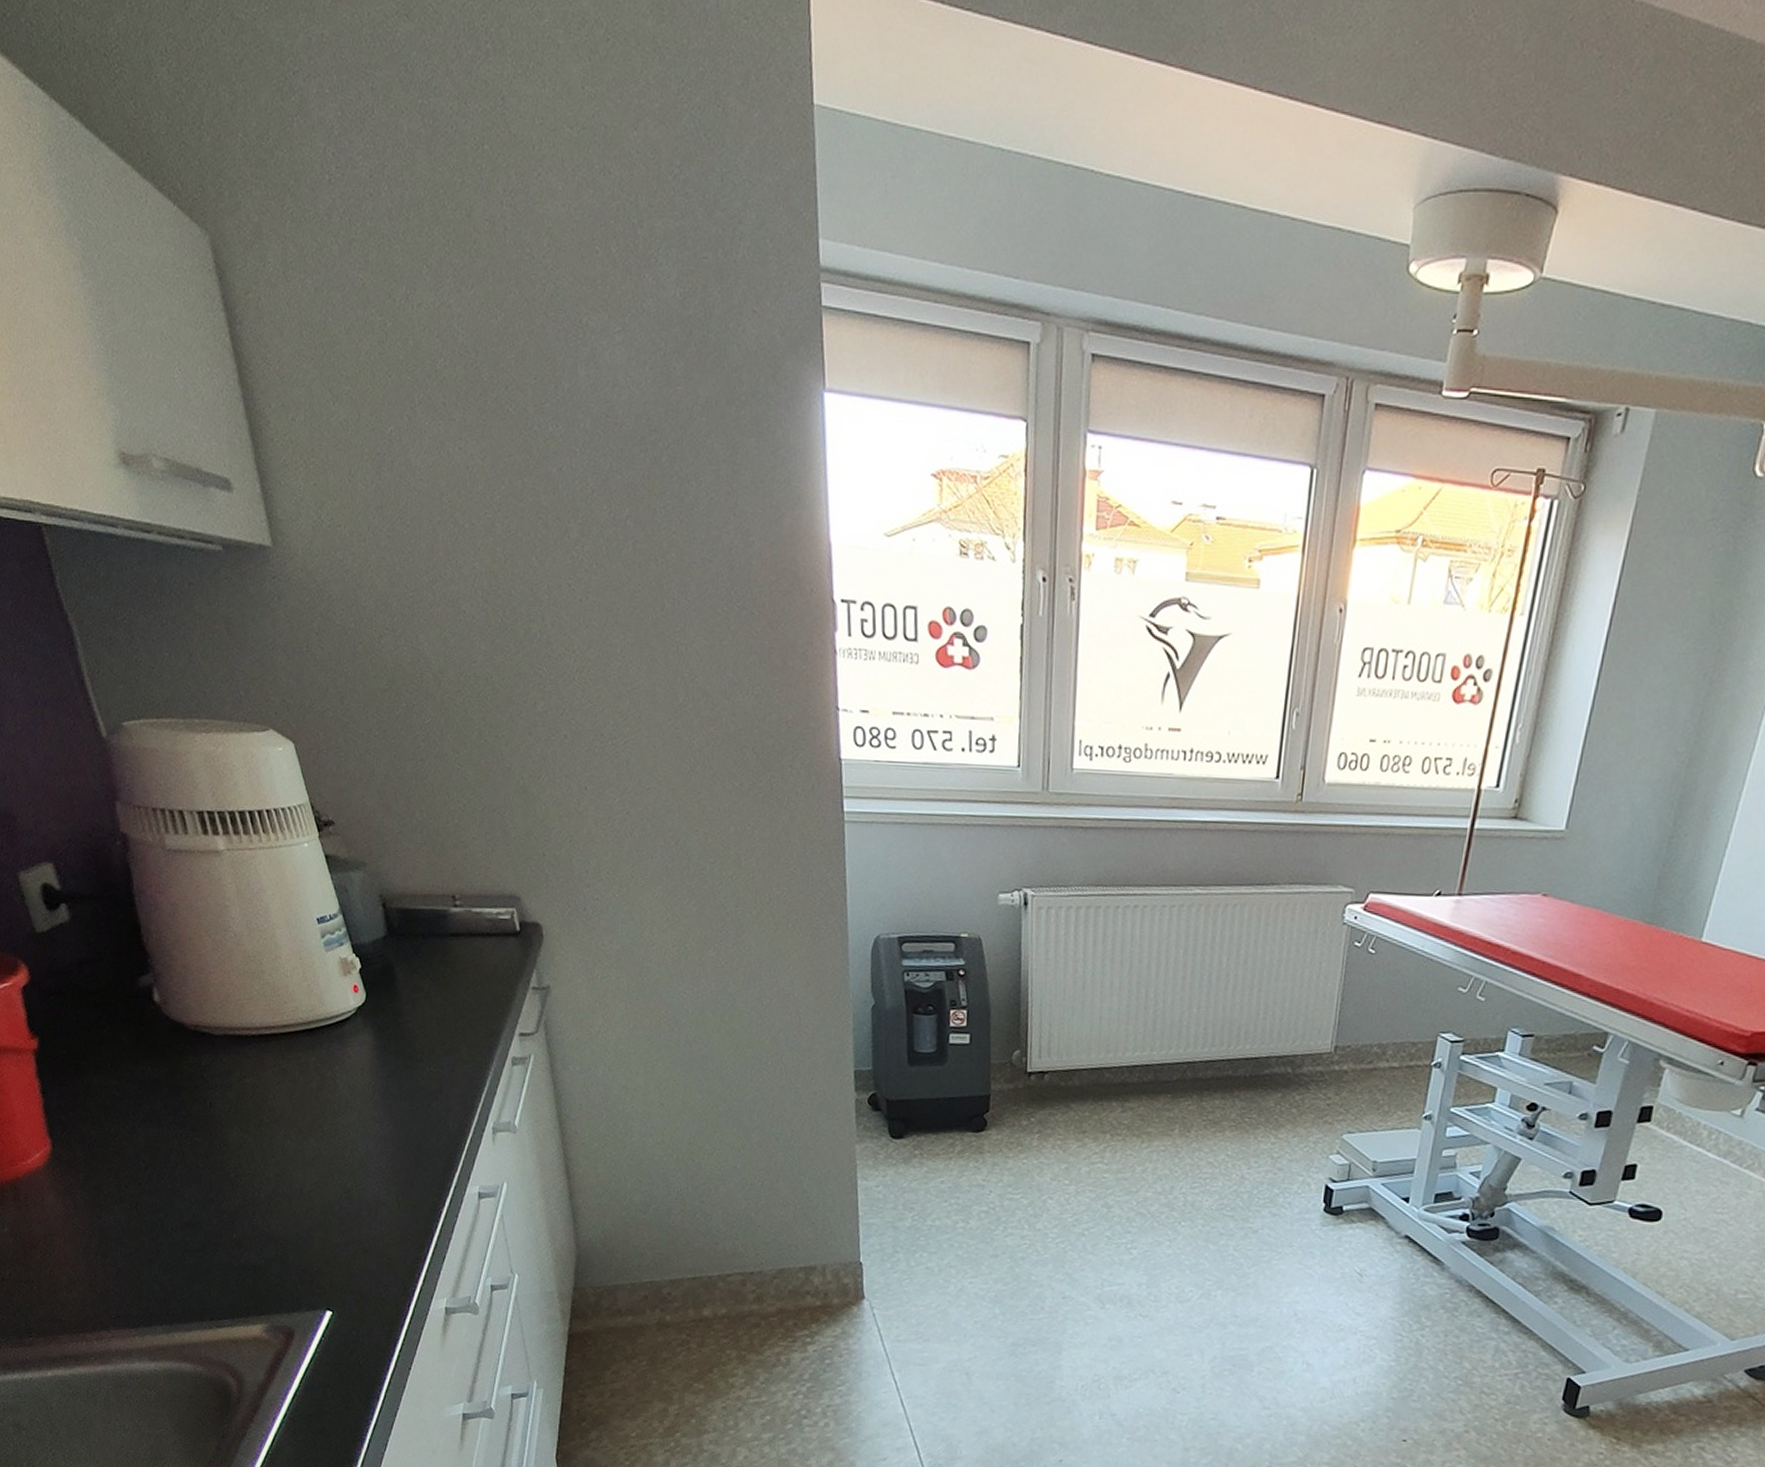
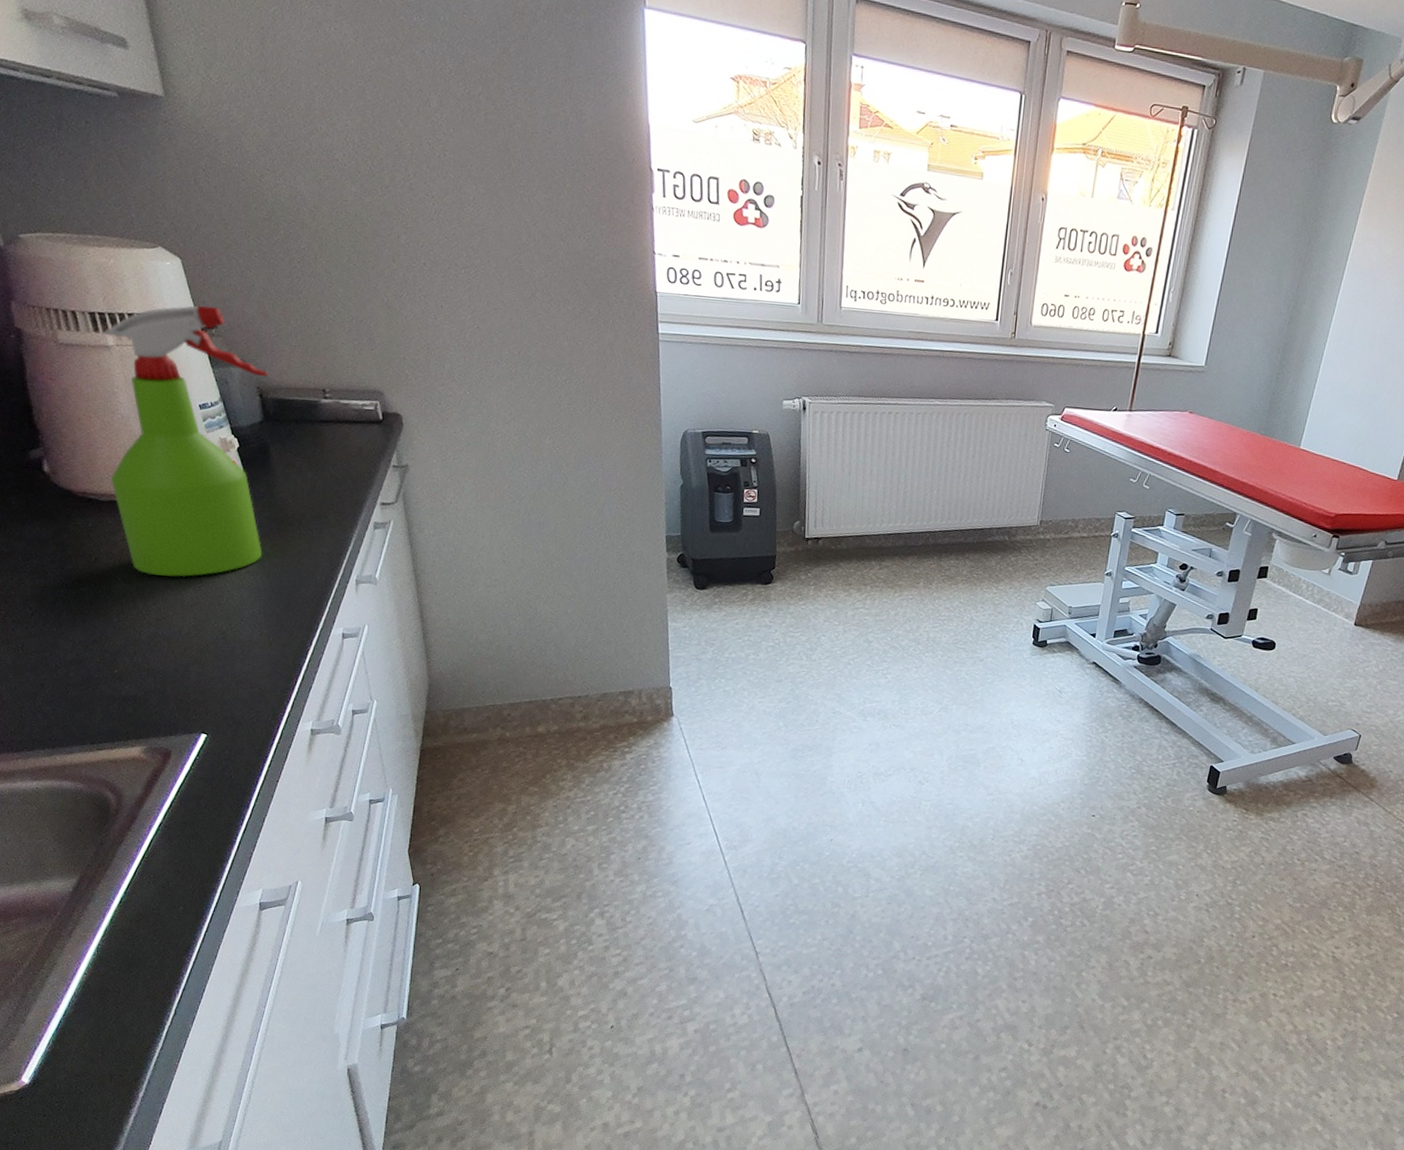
spray bottle: none [212,798,392,1125] -> present [103,305,269,578]

